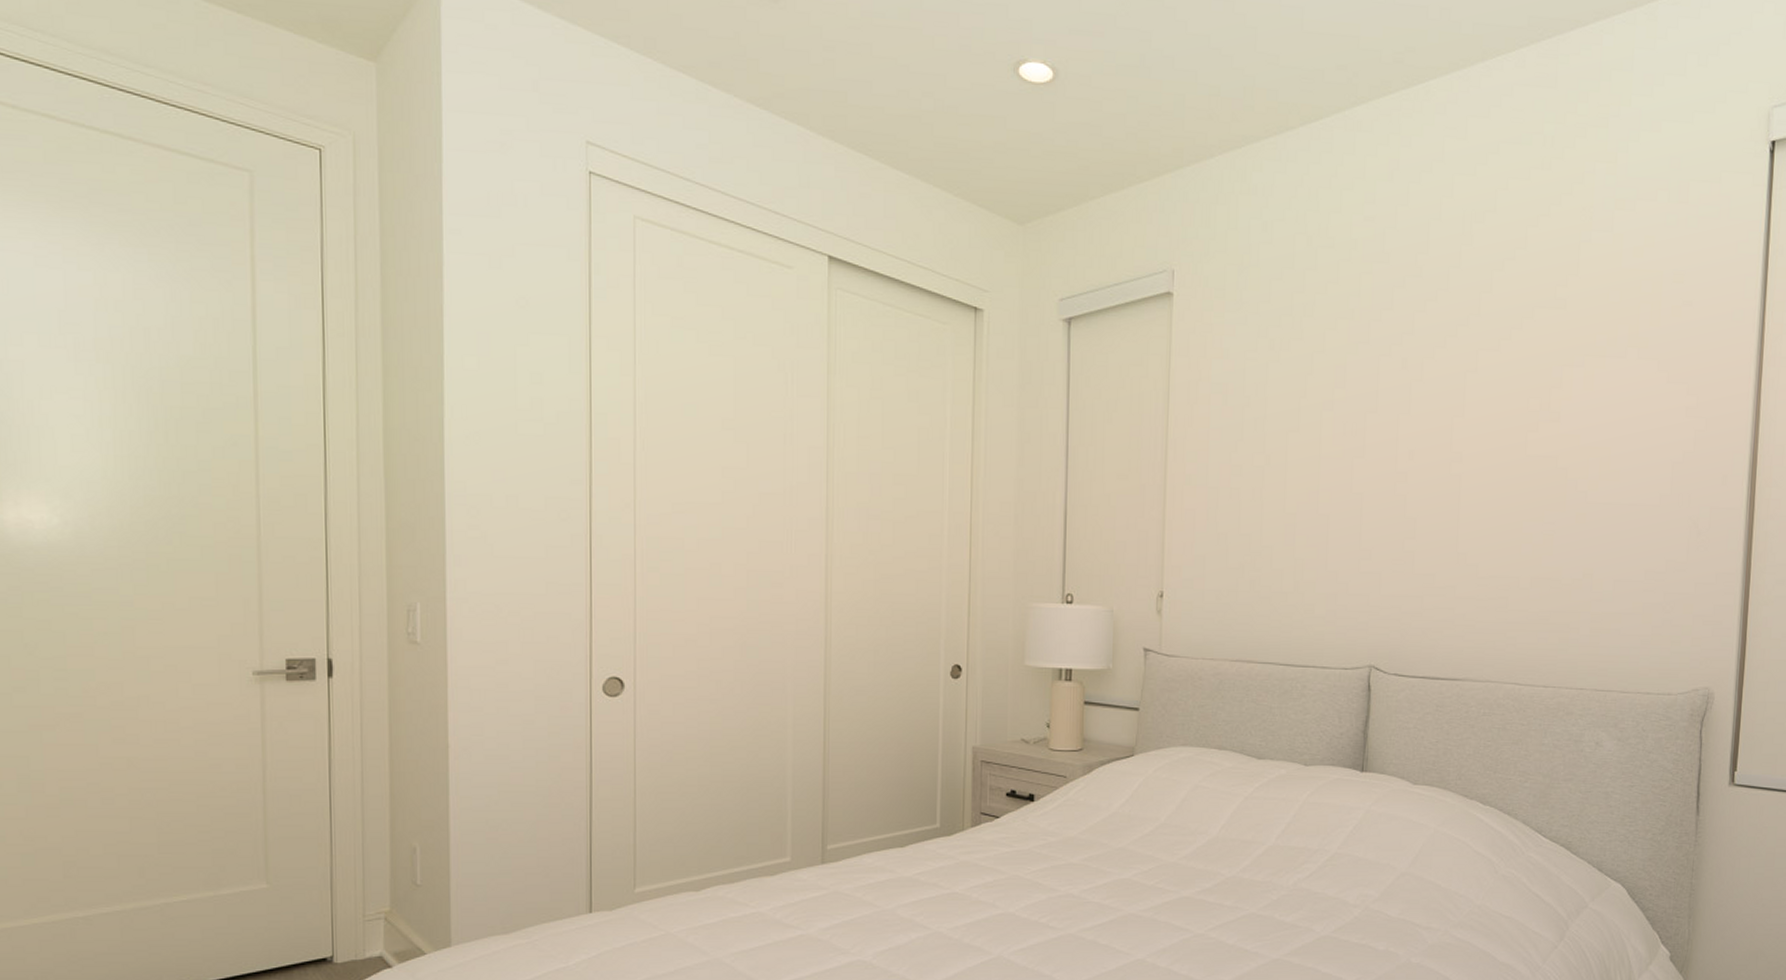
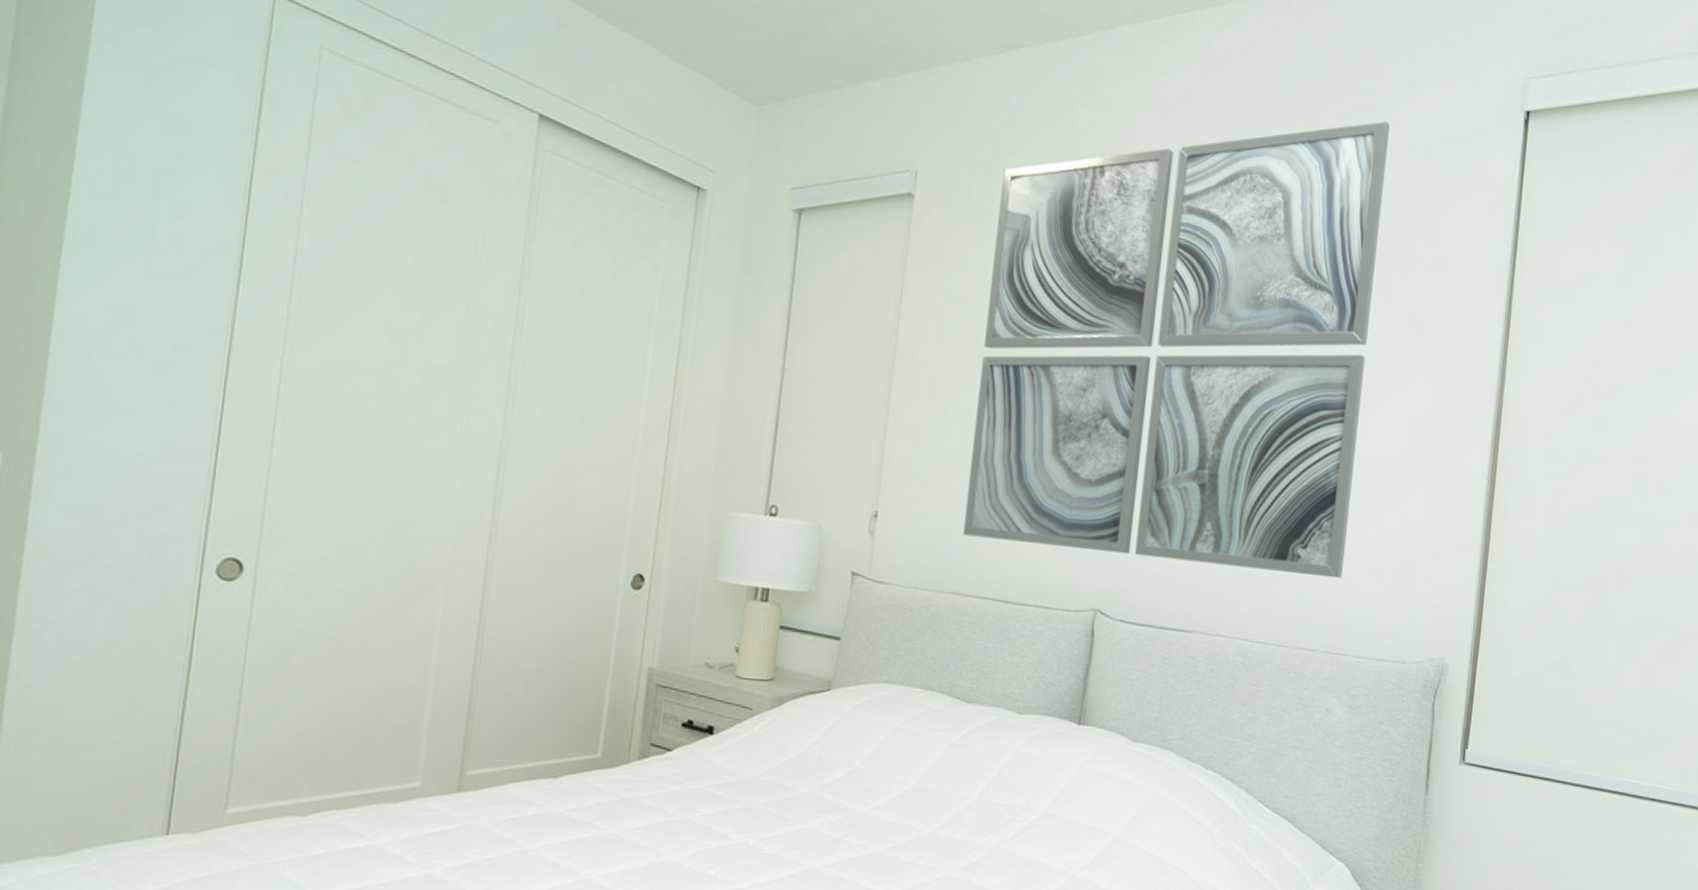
wall art: none [1242,168,1631,620] -> present [962,120,1390,579]

